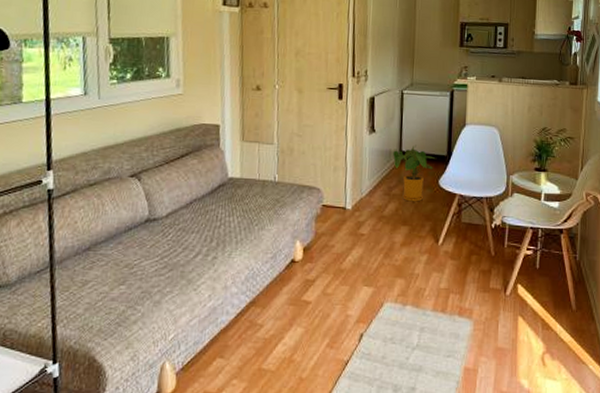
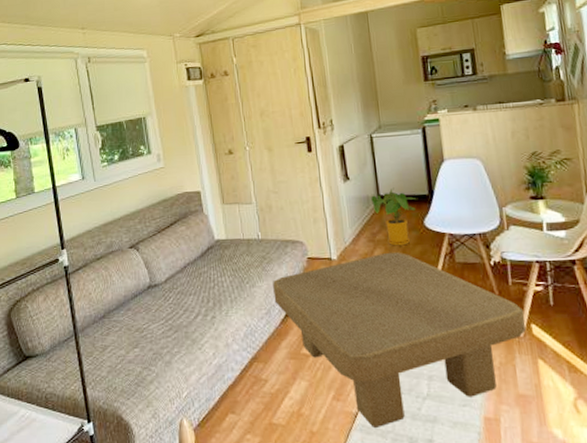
coffee table: none [282,207,514,376] -> present [273,251,526,429]

